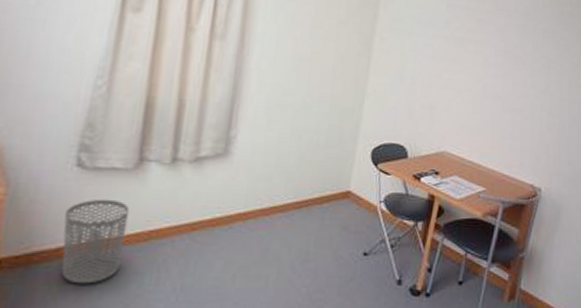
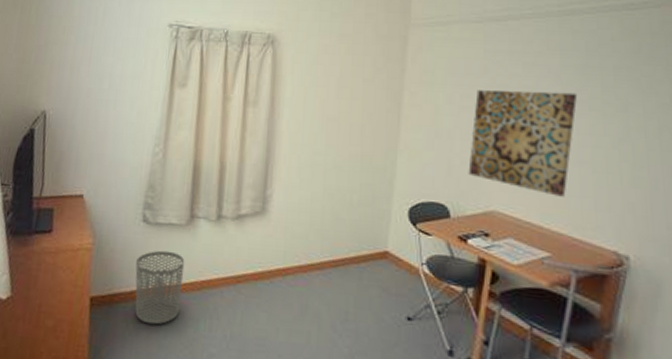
wall art: none [425,40,515,139] -> present [468,90,577,197]

